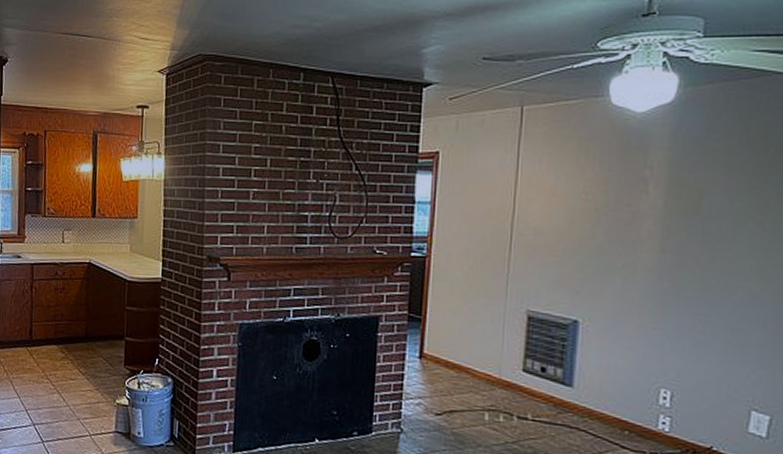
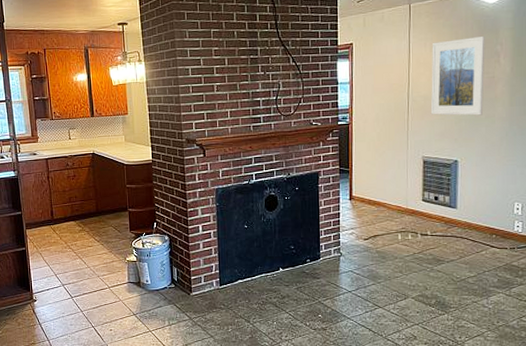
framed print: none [542,154,628,262] -> present [430,35,485,116]

